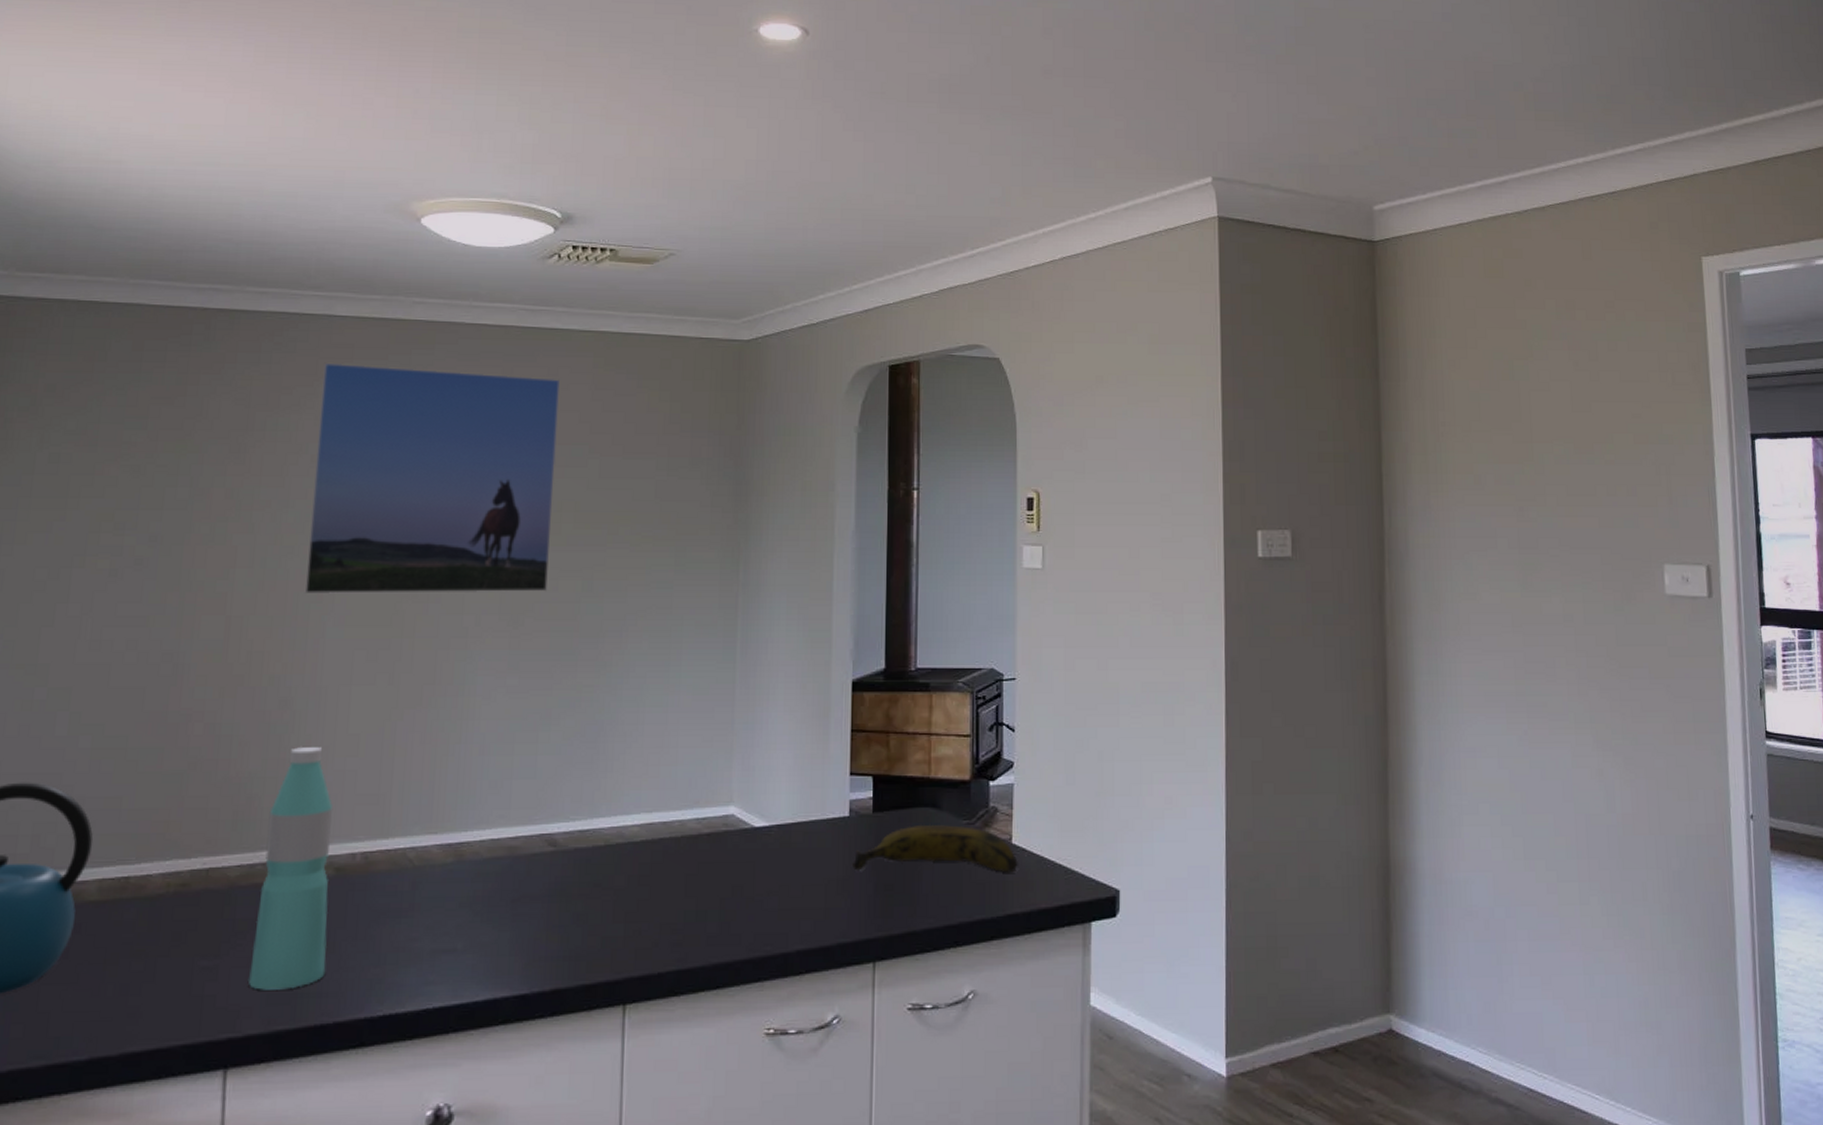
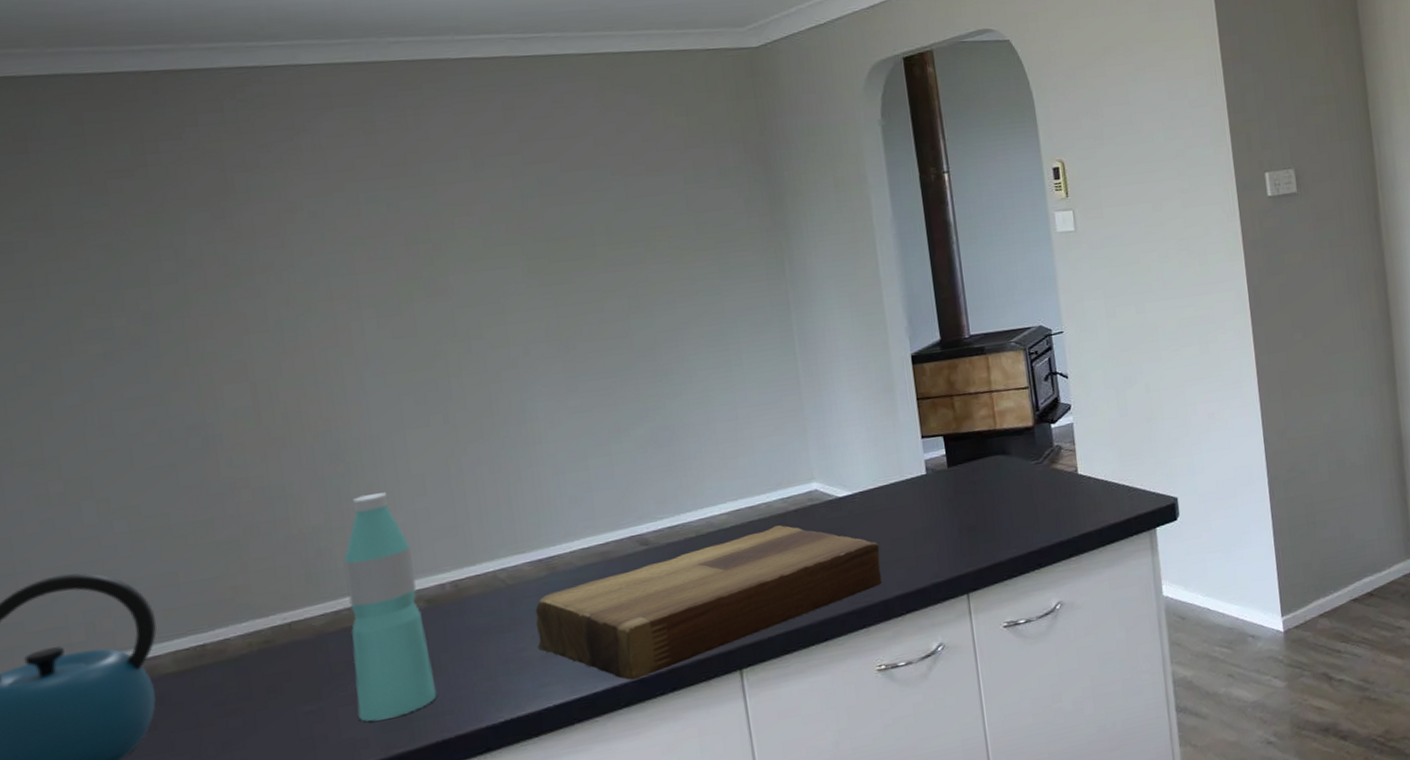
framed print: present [304,362,560,595] -> none [299,105,592,349]
cutting board: none [429,848,788,994] -> present [535,525,882,680]
banana: present [853,824,1018,873] -> none [936,466,1086,520]

